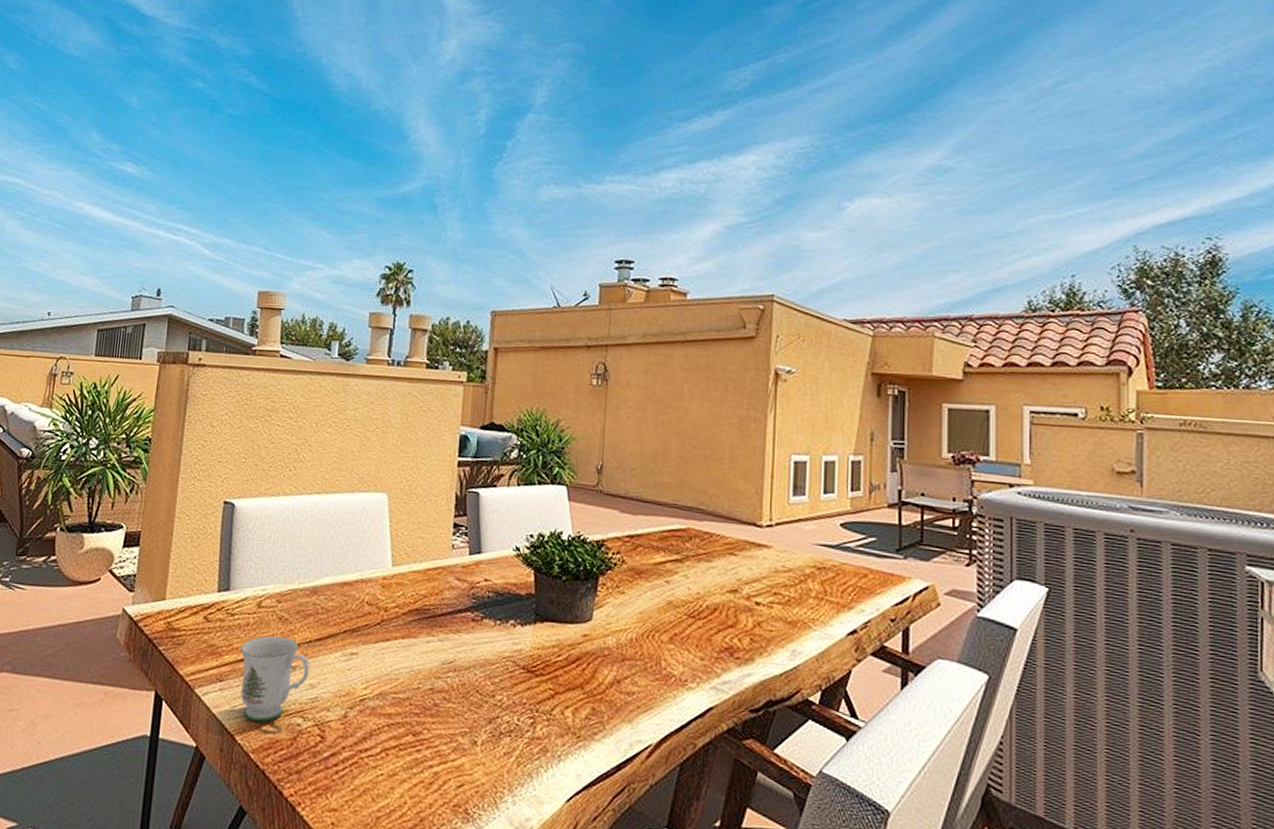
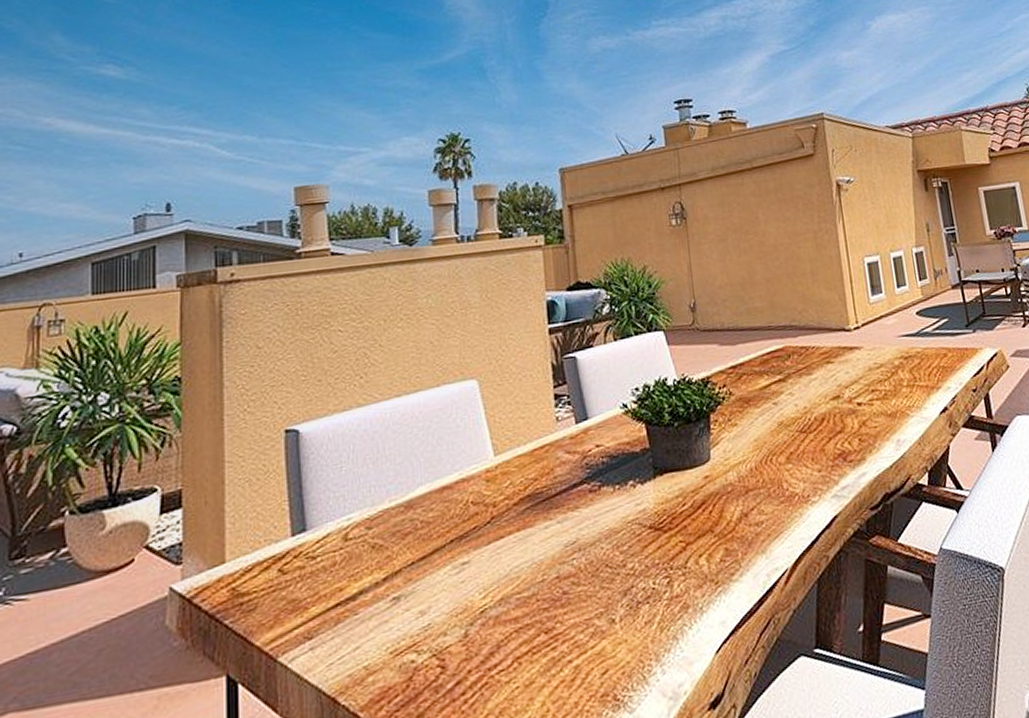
mug: present [240,635,310,722] -> none [329,565,417,675]

